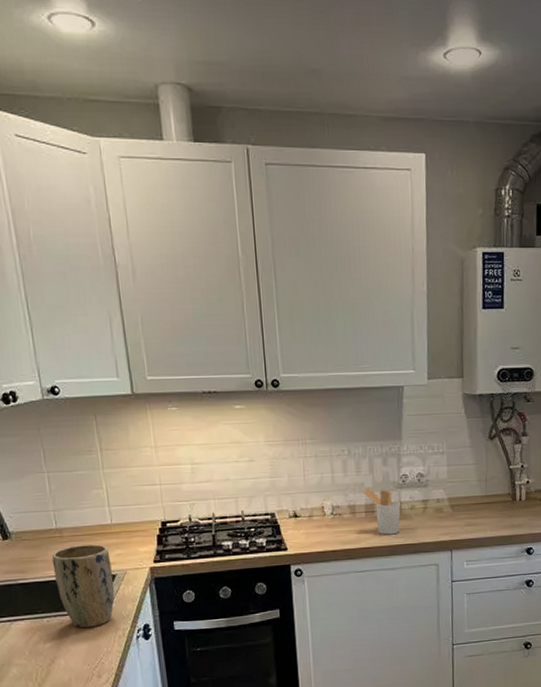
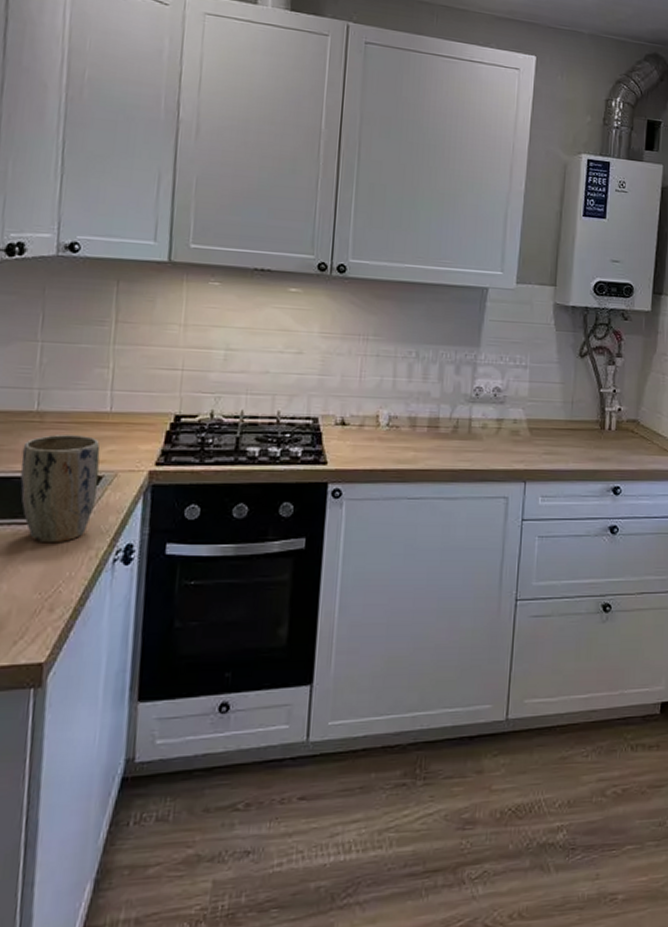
utensil holder: present [362,487,401,535] -> none [427,398,470,457]

